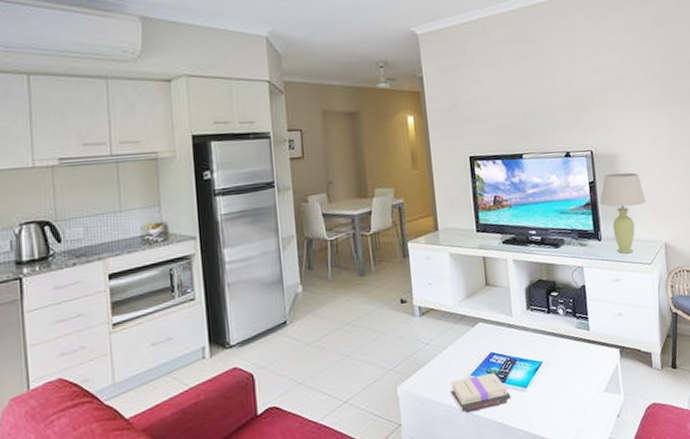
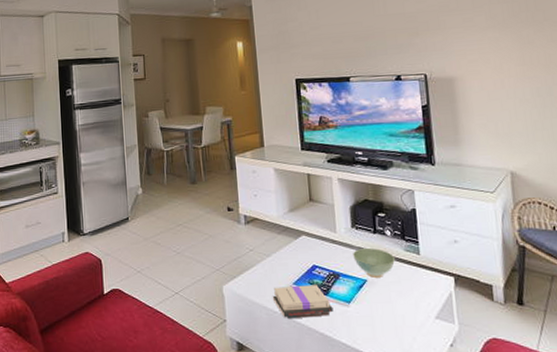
bowl: none [529,328,568,359] -> present [353,247,396,278]
table lamp: present [599,172,646,254] -> none [433,97,489,180]

